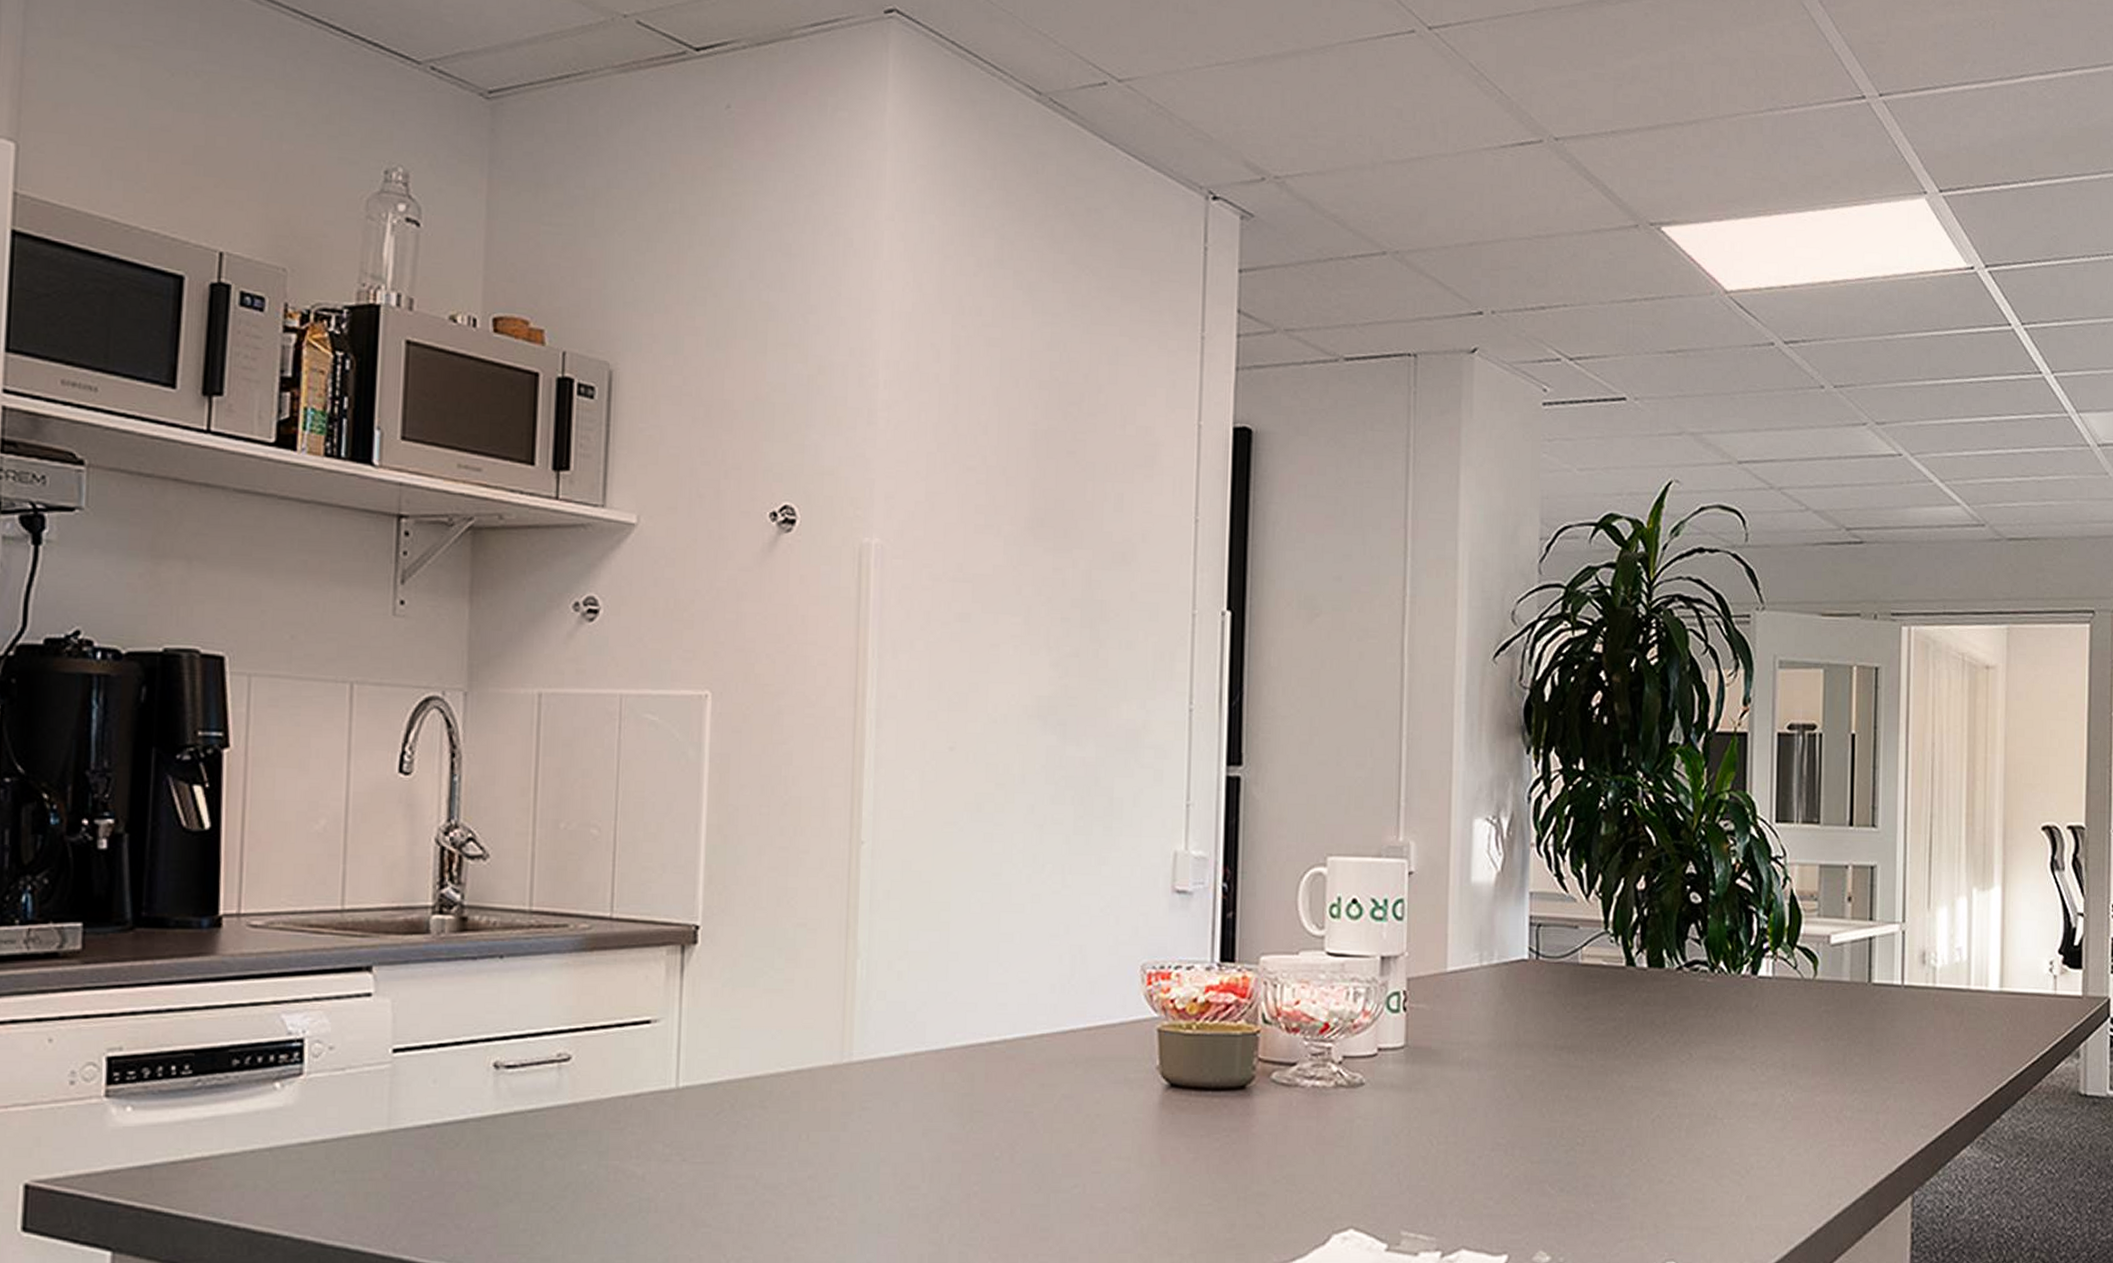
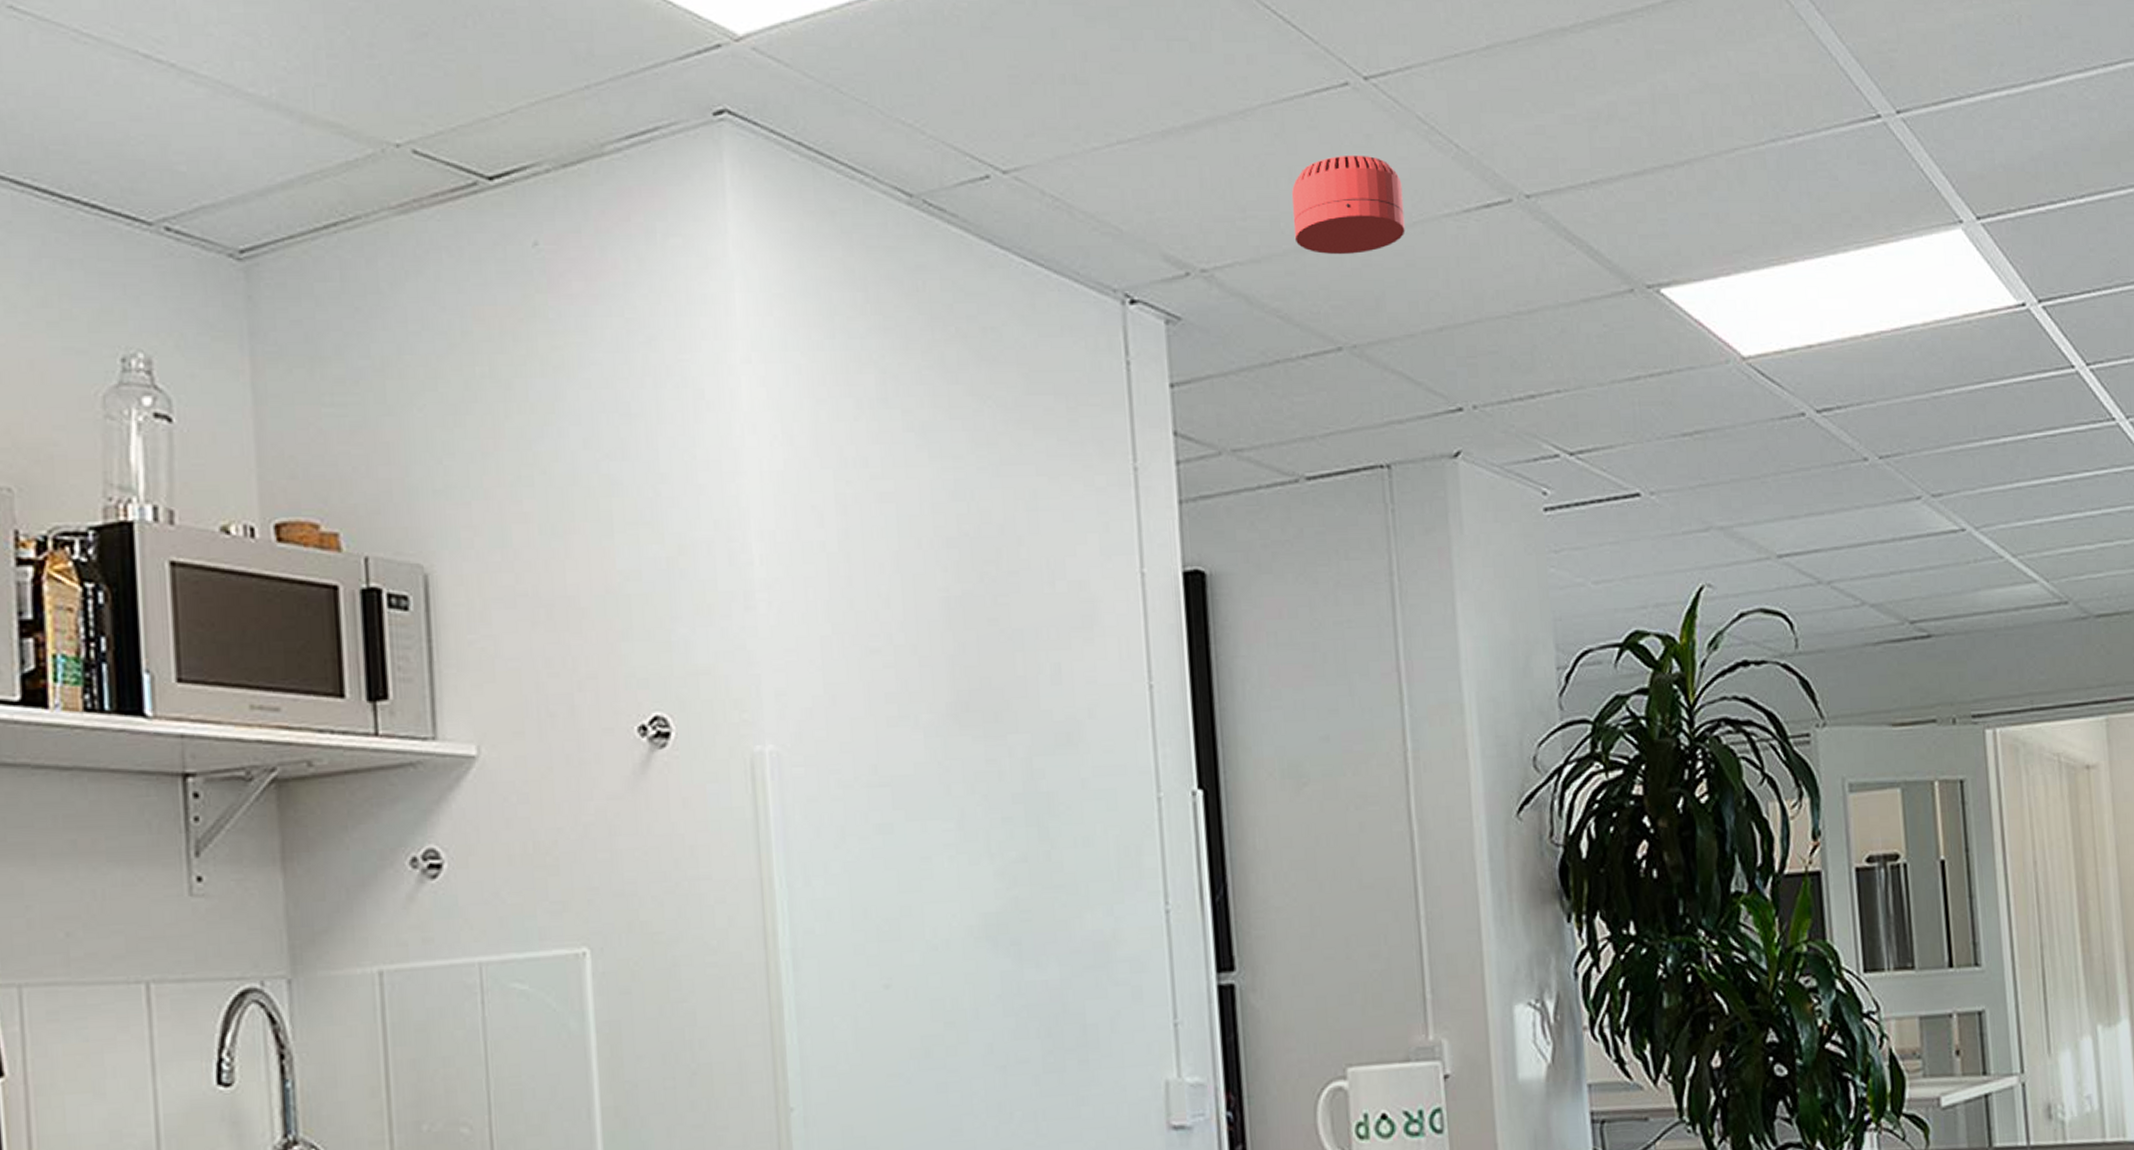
smoke detector: none [1356,91,1451,175] -> present [1291,155,1406,255]

